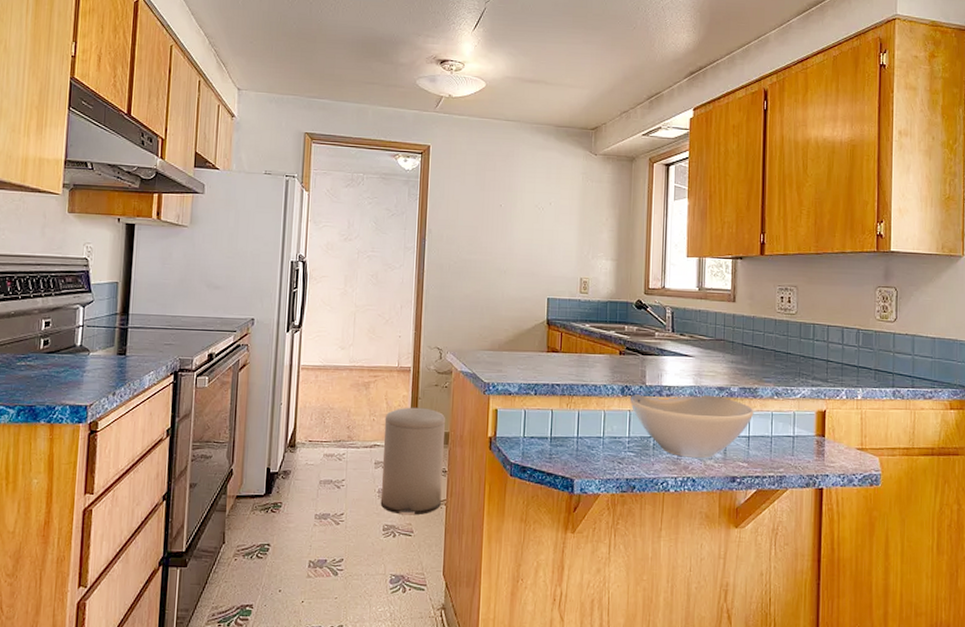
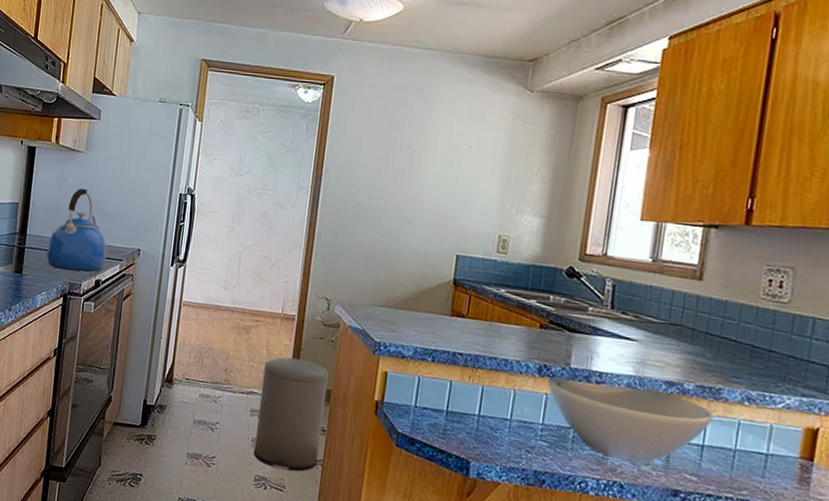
kettle: none [153,263,219,346] -> present [47,189,107,272]

